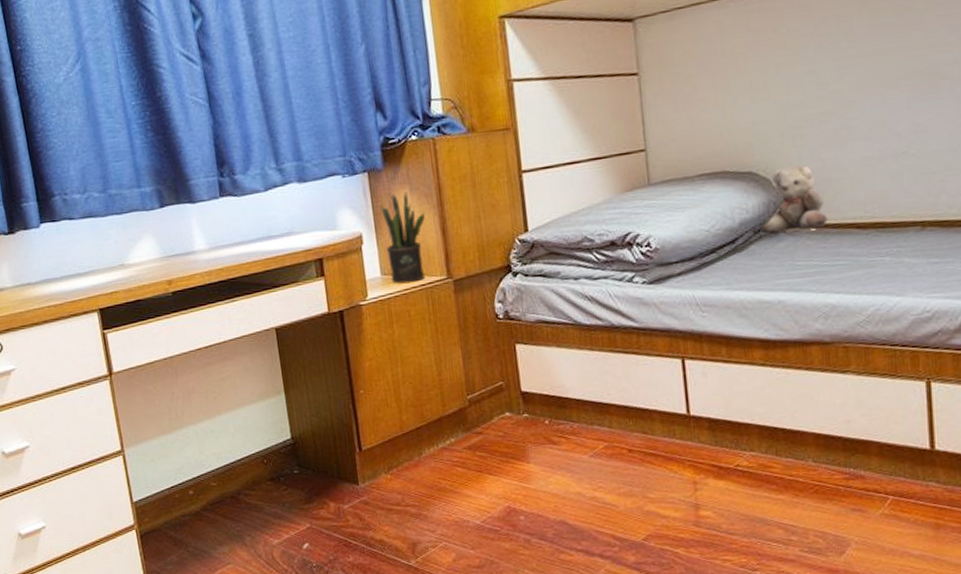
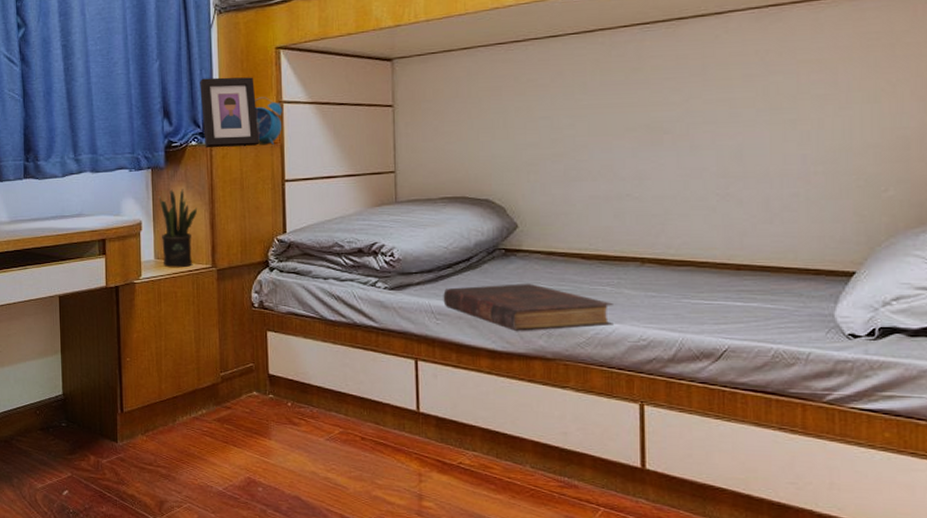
picture frame: none [414,54,490,142] -> present [200,77,260,148]
alarm clock: none [472,76,514,137] -> present [244,97,282,147]
book: none [708,262,896,317] -> present [443,284,615,332]
teddy bear: present [756,165,828,232] -> none [490,198,555,255]

